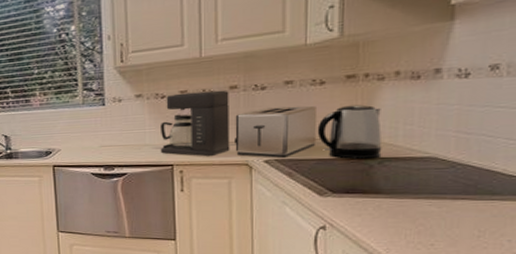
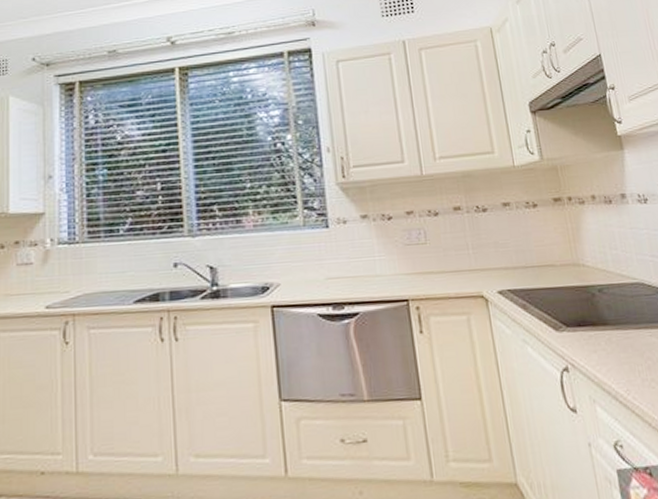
coffee maker: present [160,90,230,157] -> none [390,211,464,289]
toaster: present [233,105,318,159] -> none [463,229,542,289]
kettle: present [317,104,382,160] -> none [539,228,600,288]

